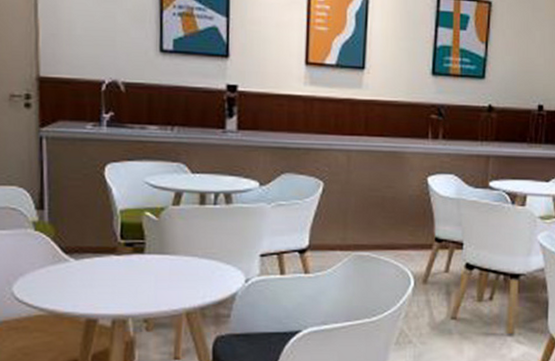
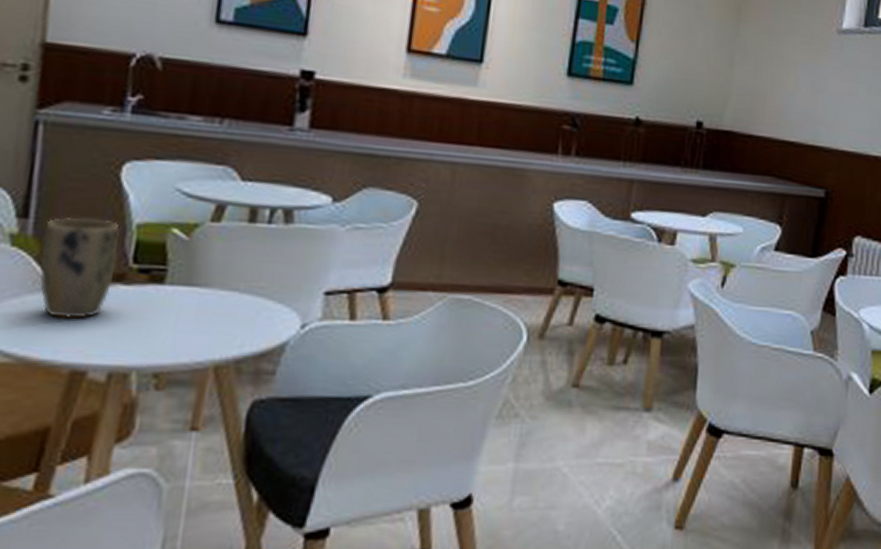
plant pot: none [56,207,109,282] -> present [38,216,121,319]

